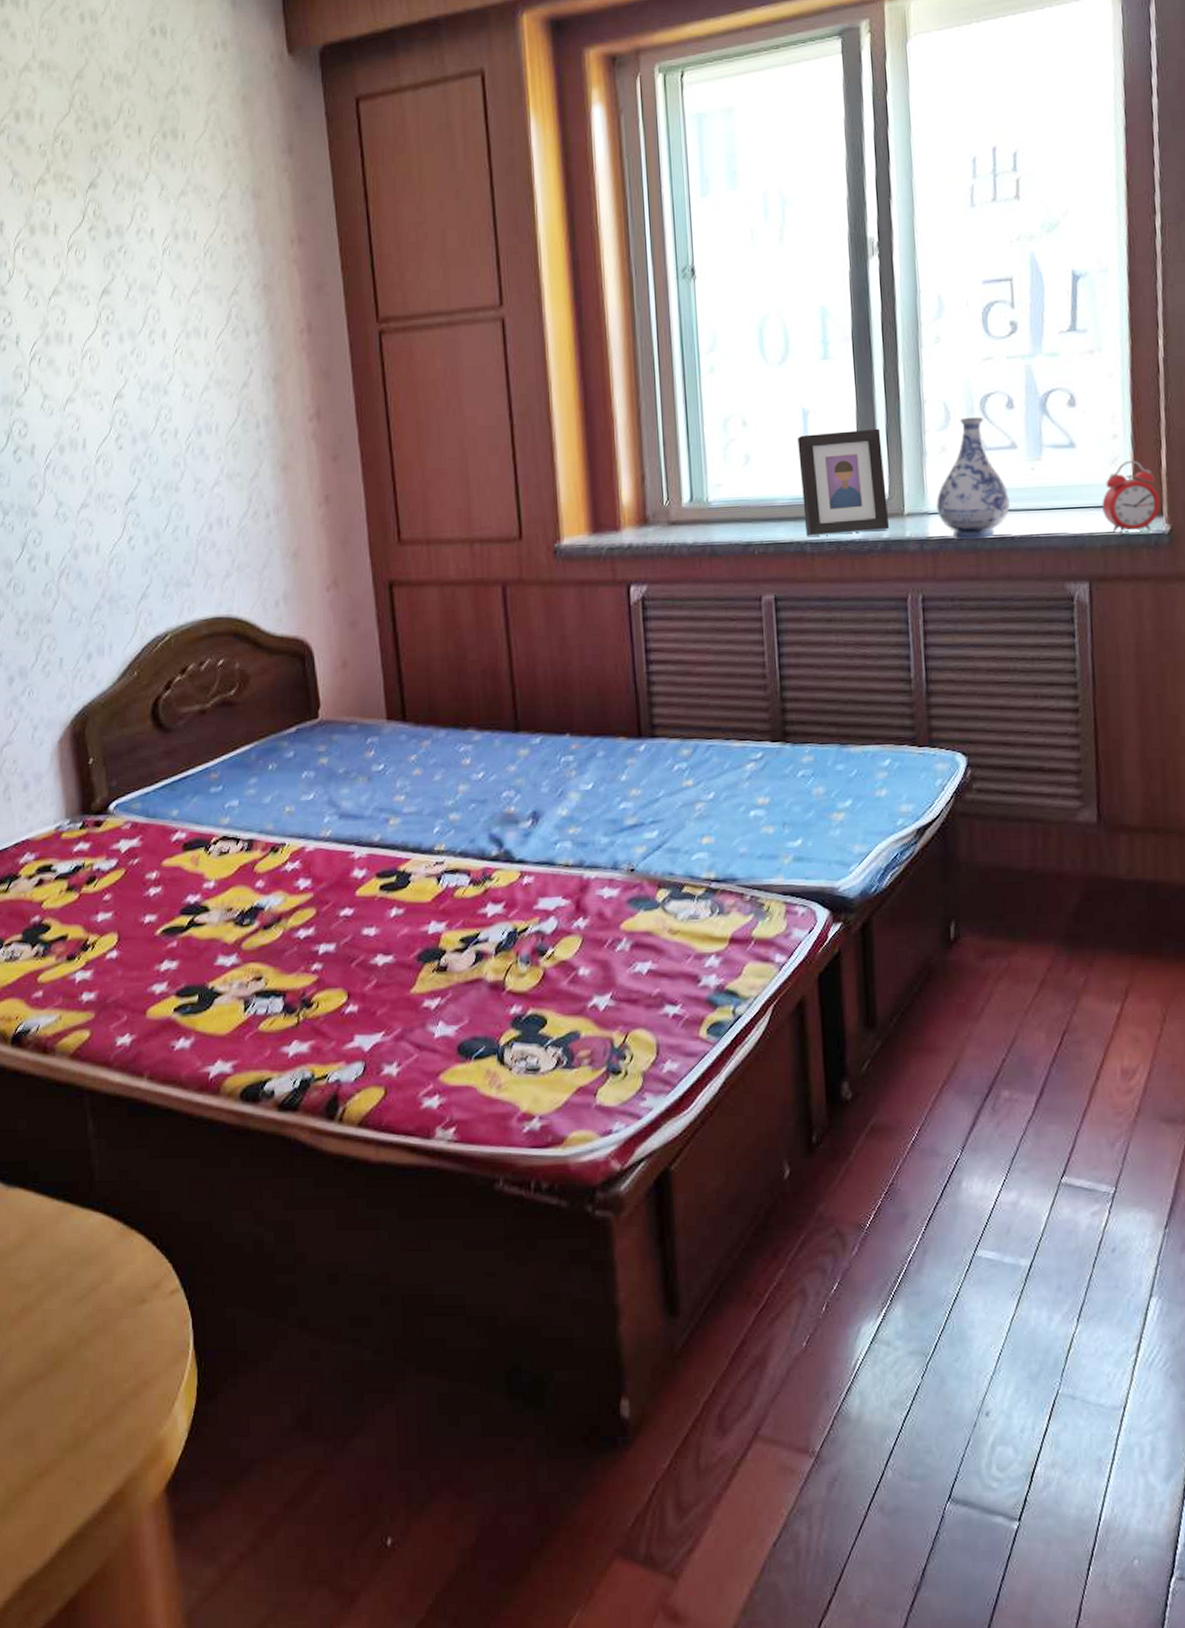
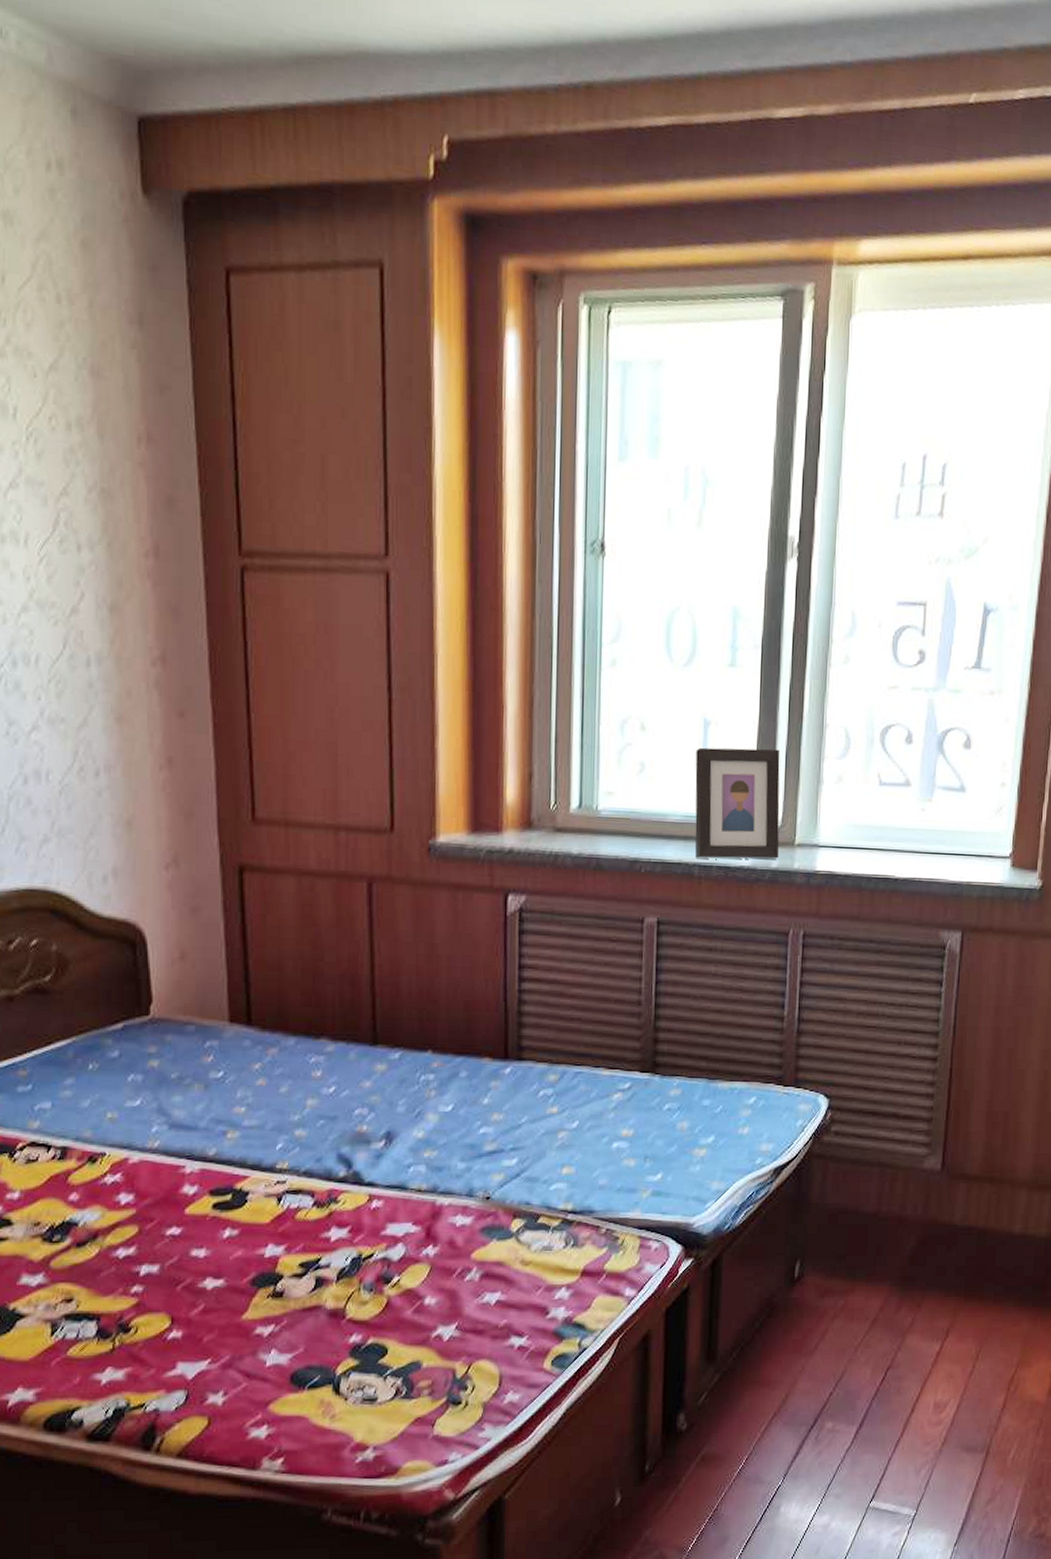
vase: present [936,417,1010,540] -> none [827,747,897,878]
alarm clock: present [1102,460,1161,535] -> none [982,811,1037,887]

